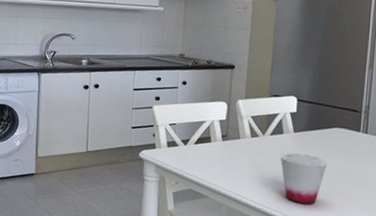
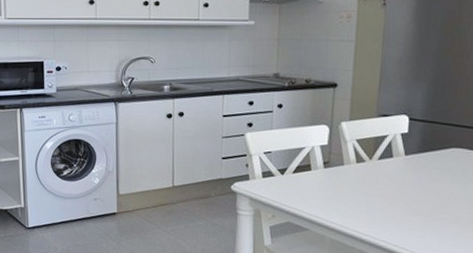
cup: present [280,152,328,205] -> none [389,178,444,233]

